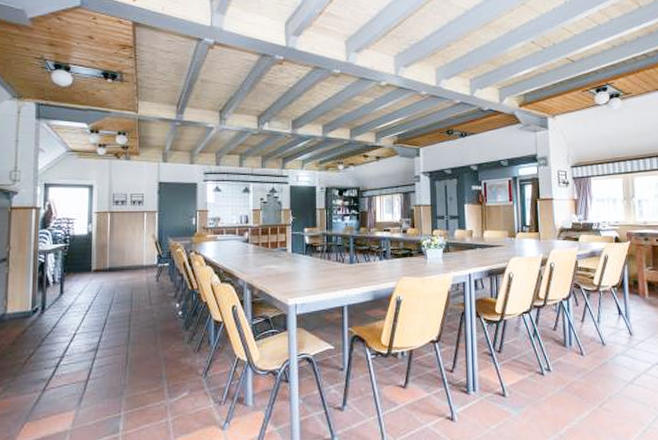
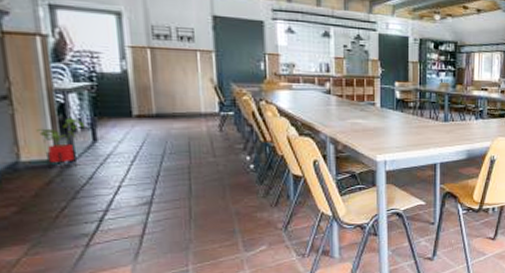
house plant: none [22,274,57,320] -> present [36,118,85,170]

